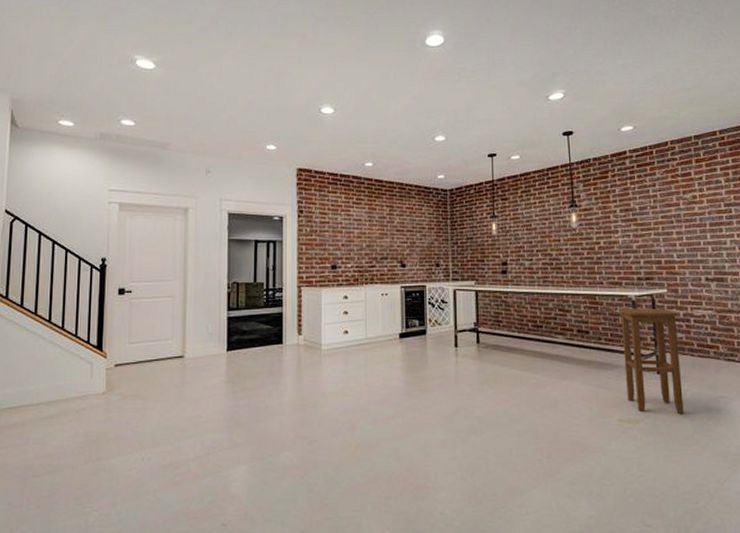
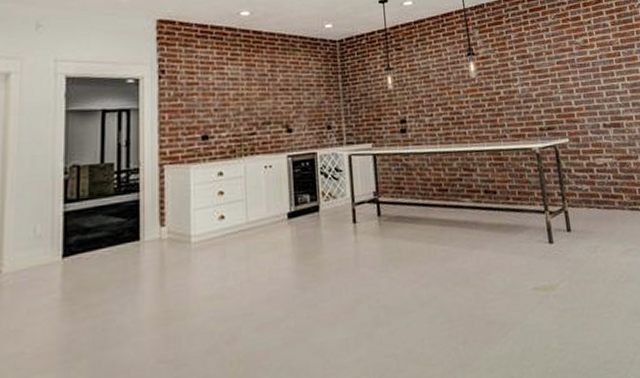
stool: present [618,308,684,415] -> none [523,159,597,276]

